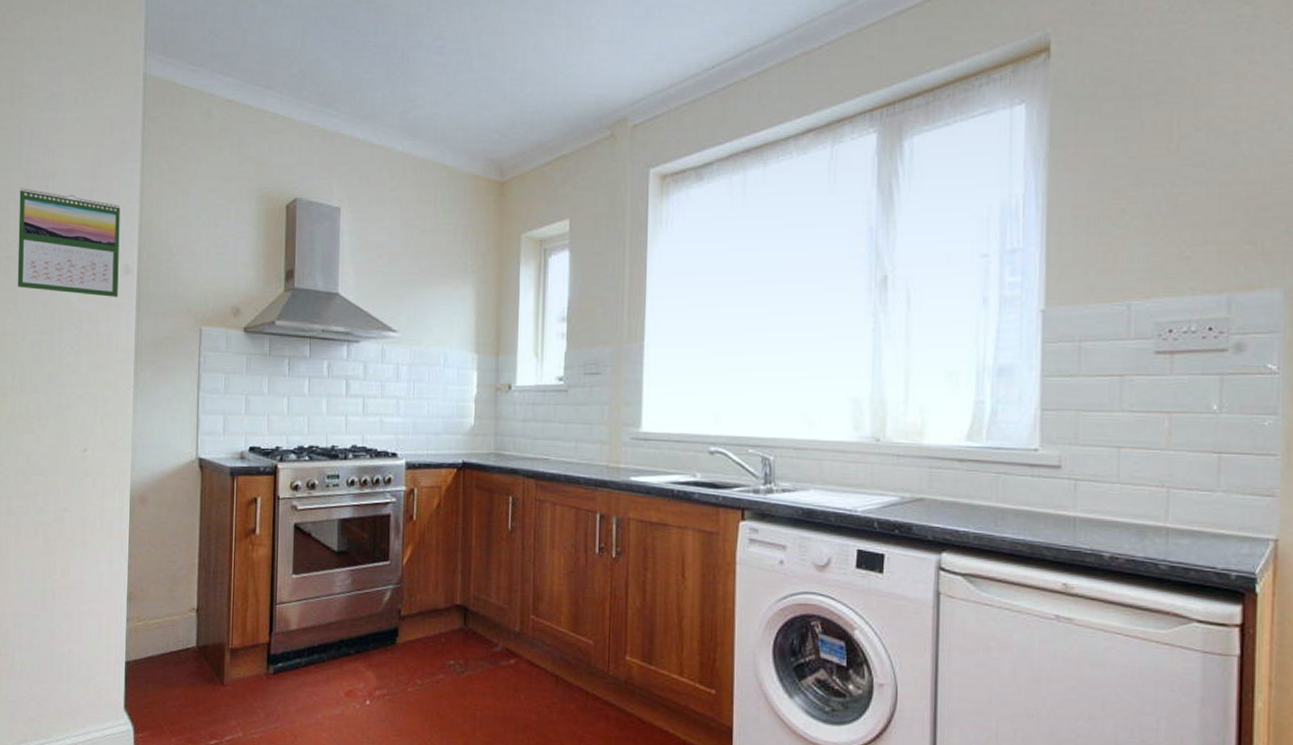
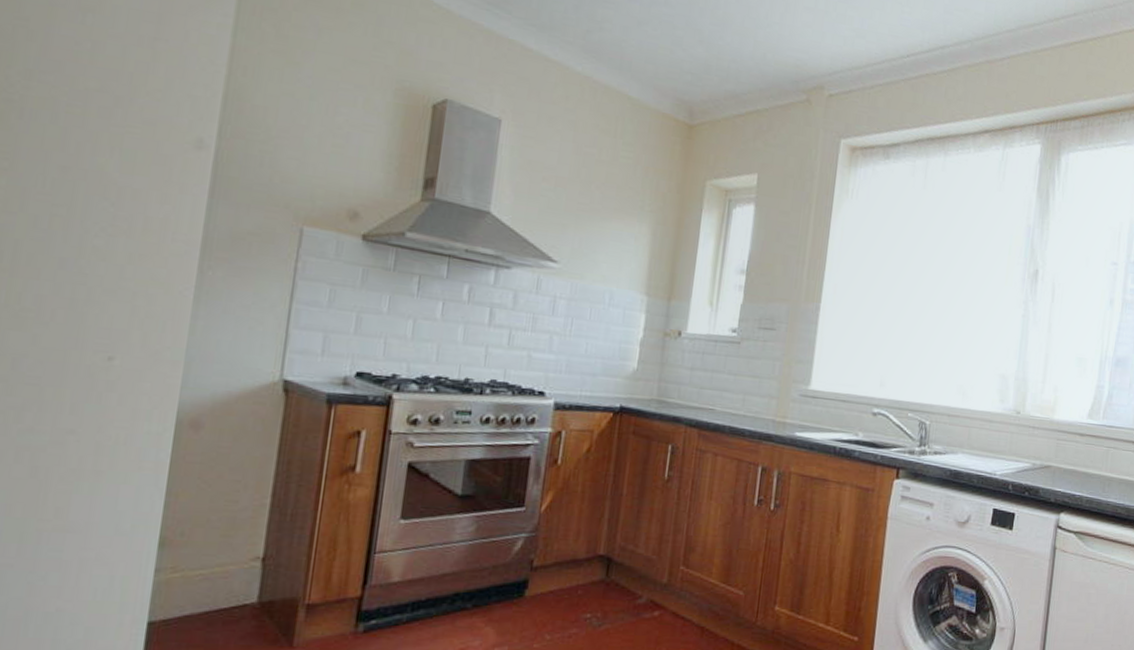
calendar: present [17,188,121,297] -> none [18,15,198,176]

